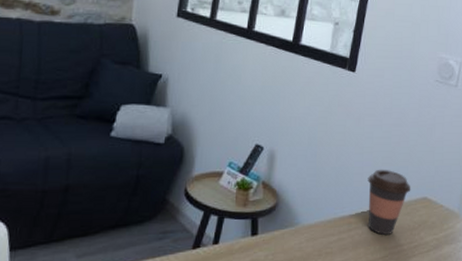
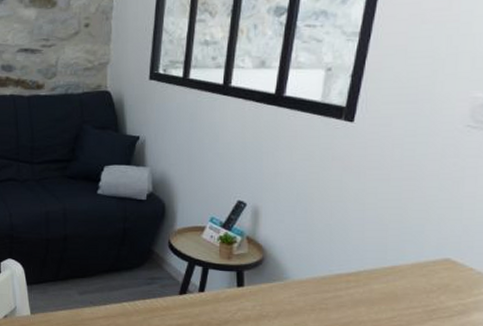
coffee cup: present [368,169,411,235] -> none [370,226,429,296]

